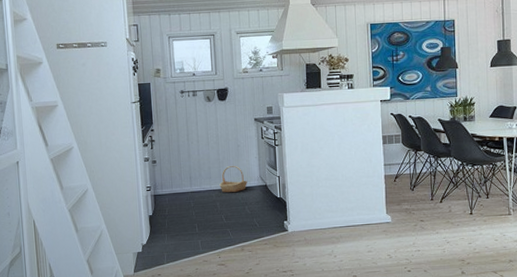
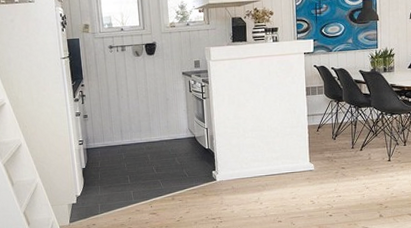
basket: present [219,165,247,193] -> none [149,118,177,145]

